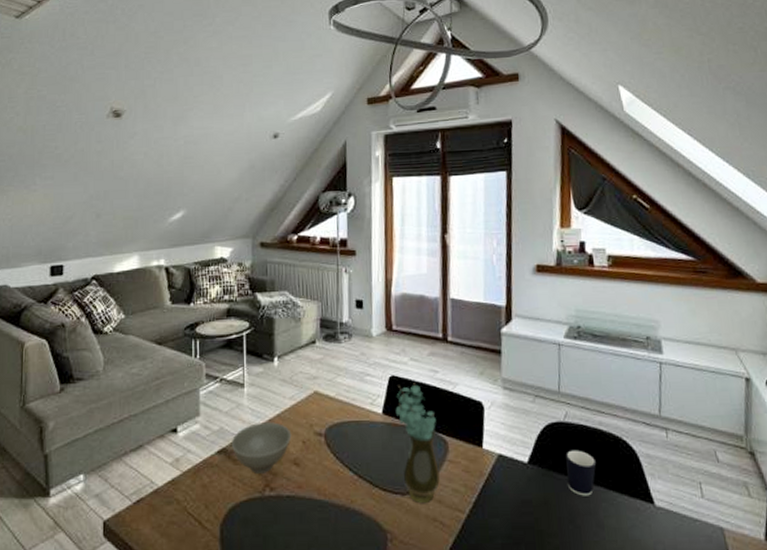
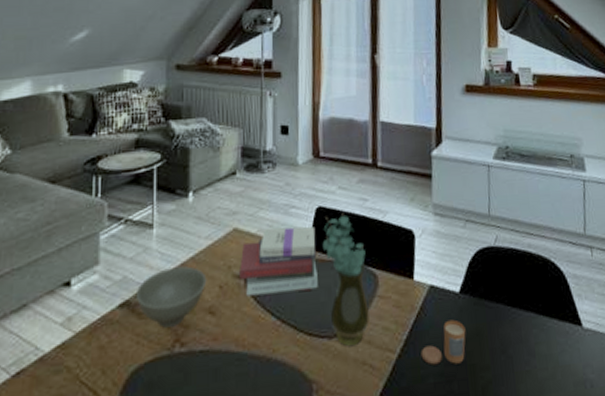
books: none [320,392,392,452] -> present [240,226,318,296]
candle: none [489,487,534,529] -> present [421,319,466,366]
mug: present [566,450,597,496] -> none [497,274,527,324]

